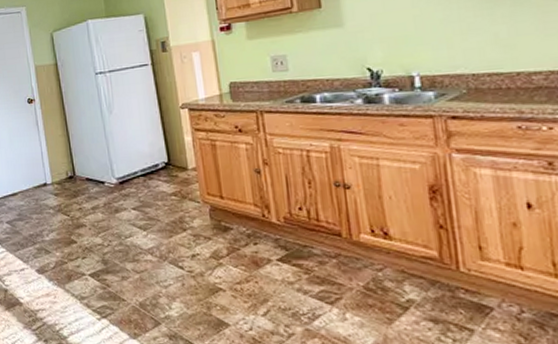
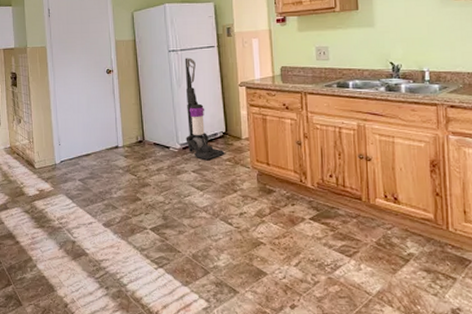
vacuum cleaner: none [114,79,169,196] -> present [184,58,225,161]

